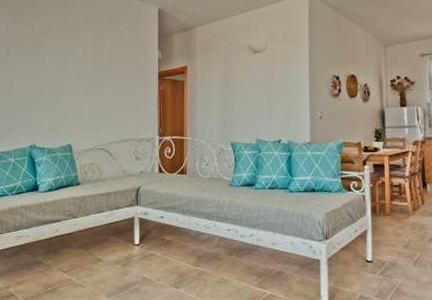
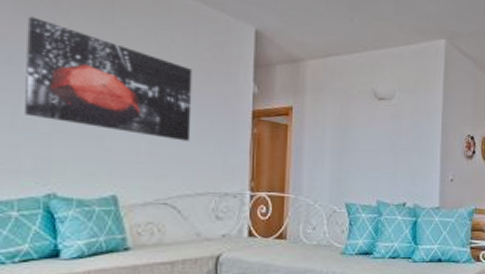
wall art: none [17,22,117,101] -> present [25,16,193,141]

